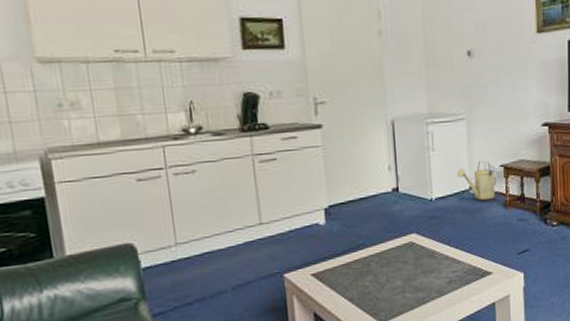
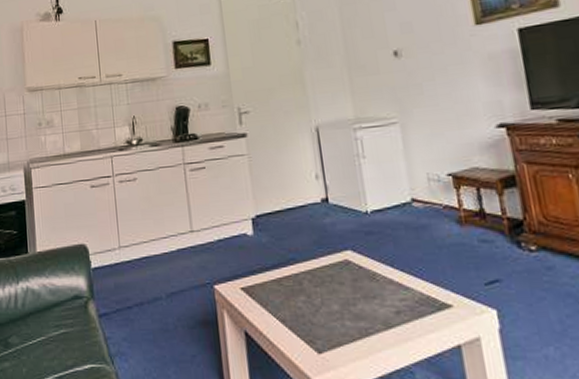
watering can: present [457,161,497,203] -> none [394,169,446,218]

